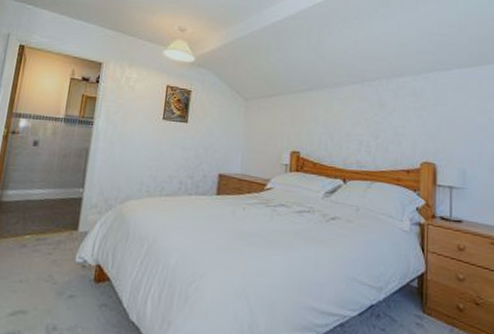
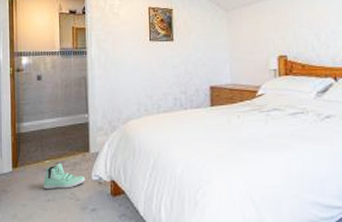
sneaker: none [18,240,69,270] -> present [44,163,86,189]

